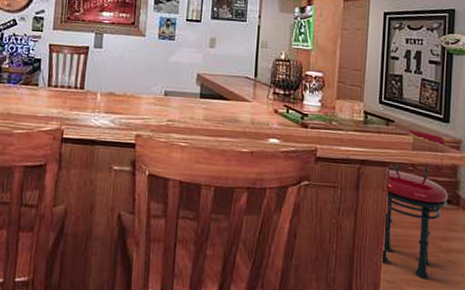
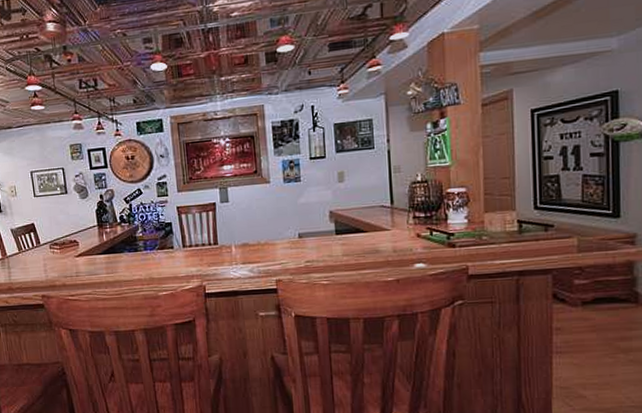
stool: present [380,128,449,280] -> none [550,230,625,381]

